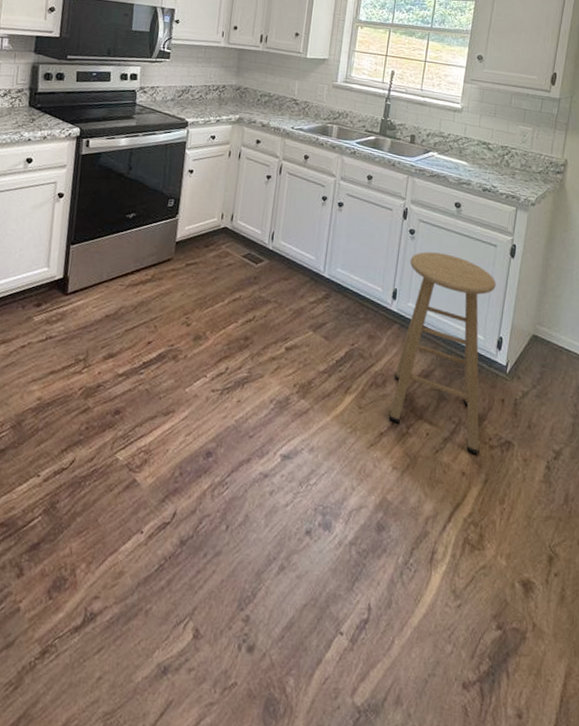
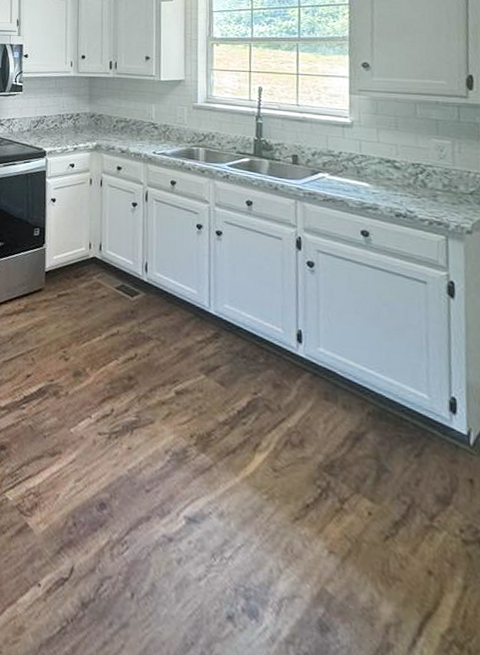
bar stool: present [388,251,496,455] -> none [313,287,448,550]

